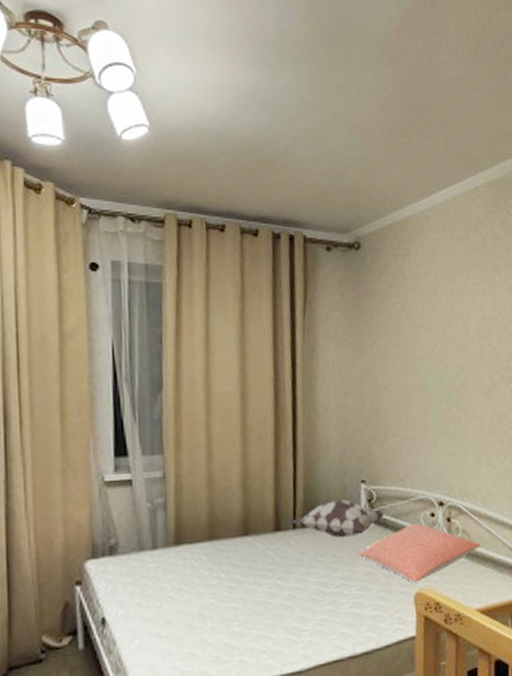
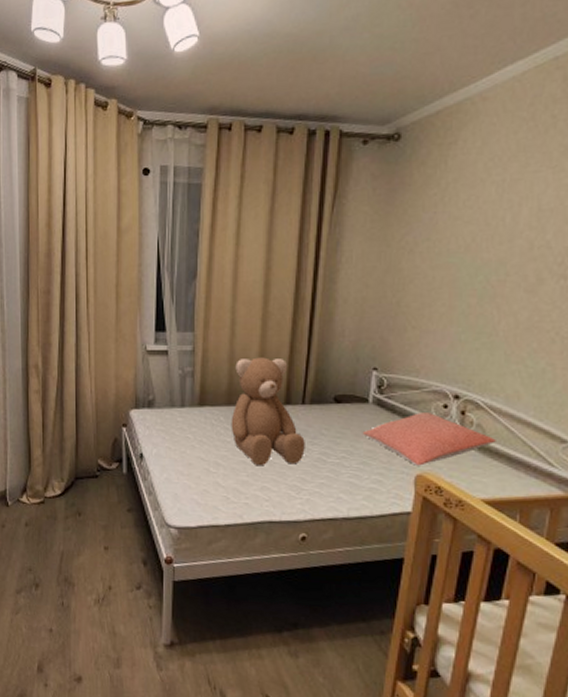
teddy bear: none [214,478,302,611] -> present [231,357,305,466]
decorative pillow: present [291,499,385,538] -> none [301,384,394,418]

